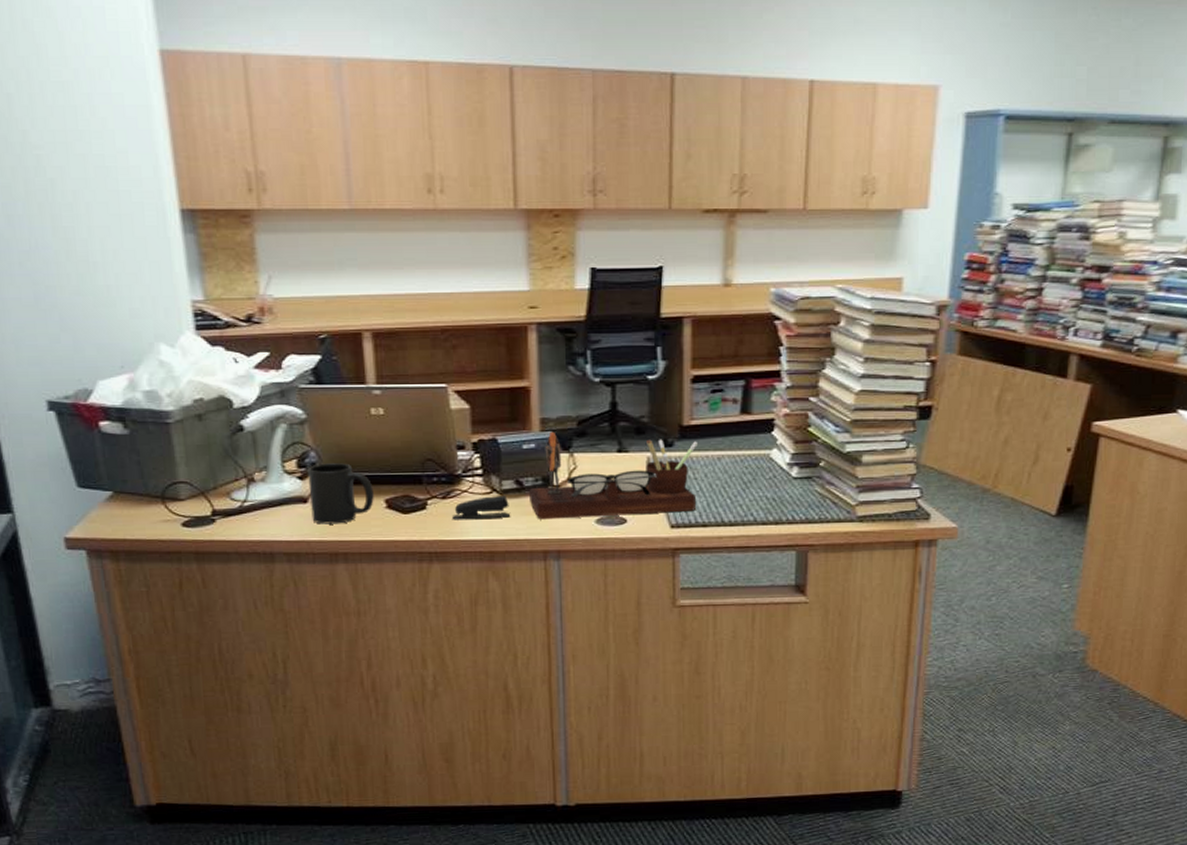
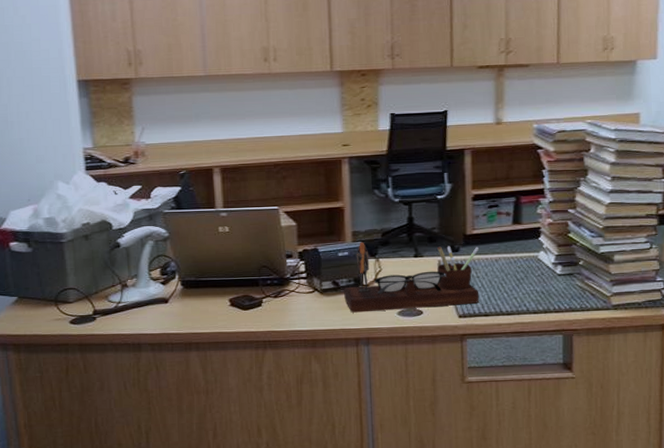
mug: present [308,463,374,525] -> none [169,271,221,320]
stapler: present [451,494,510,520] -> none [282,293,328,315]

